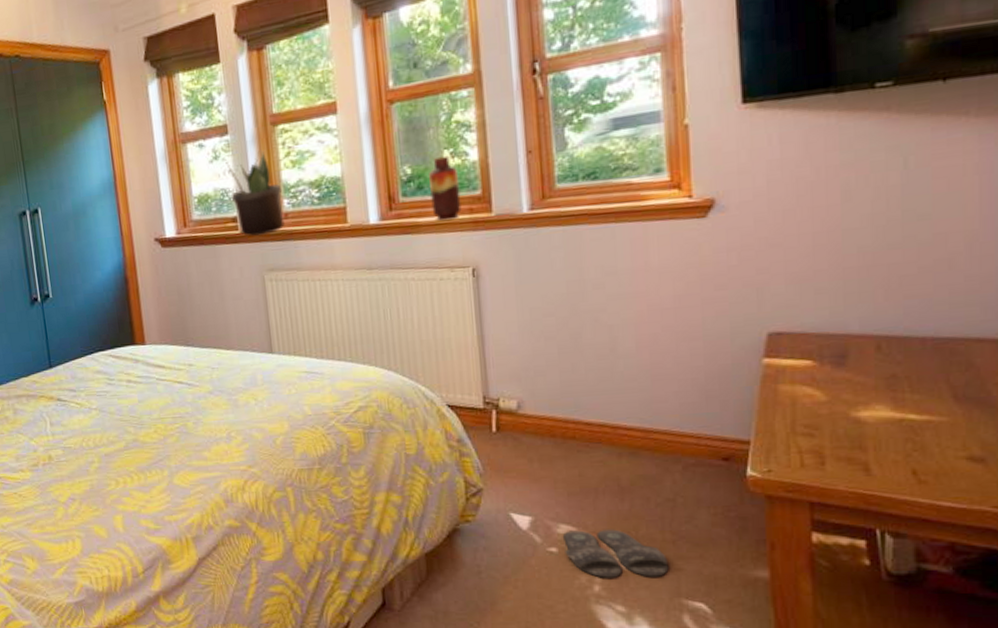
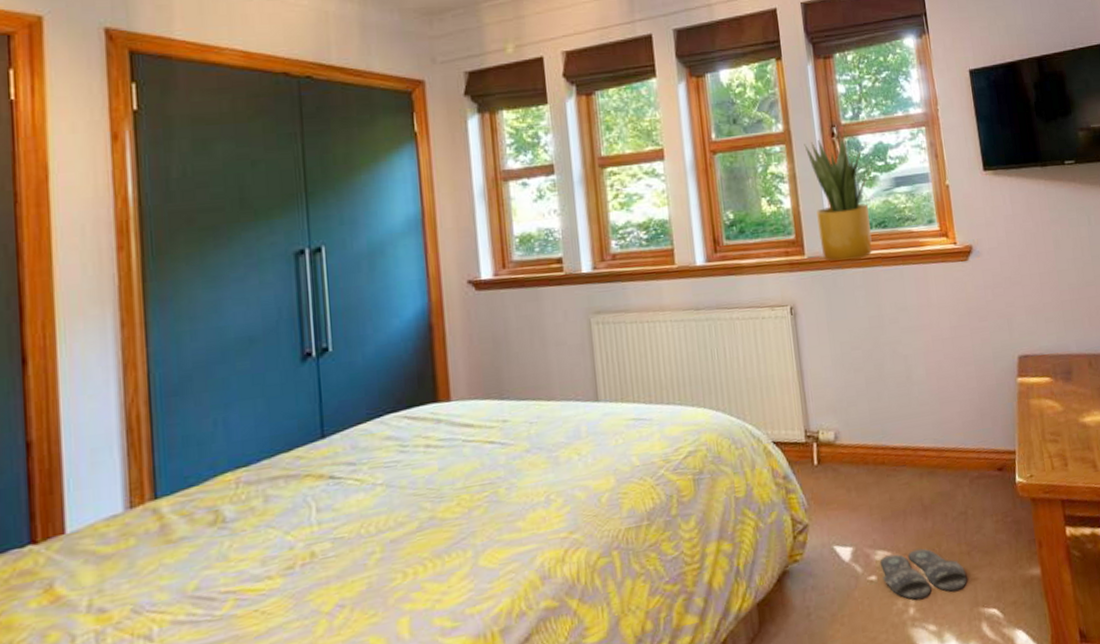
planter: present [224,151,285,236] -> none [549,193,613,278]
vase: present [429,155,462,222] -> none [749,203,779,264]
planter: none [497,68,585,219] -> present [804,132,873,262]

